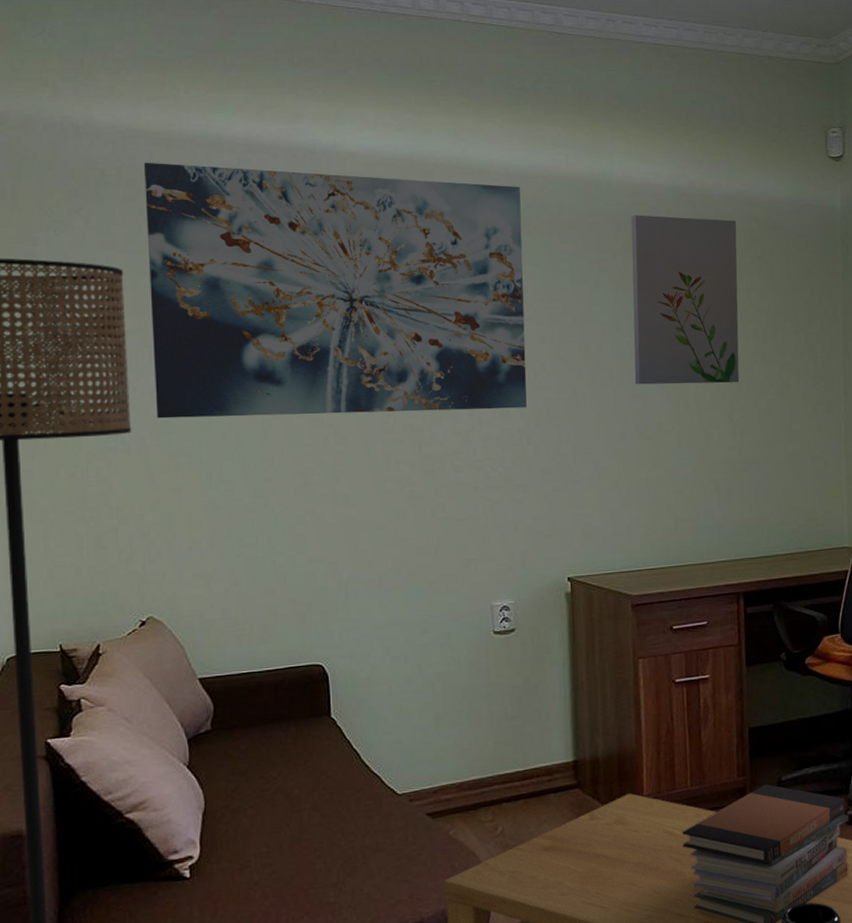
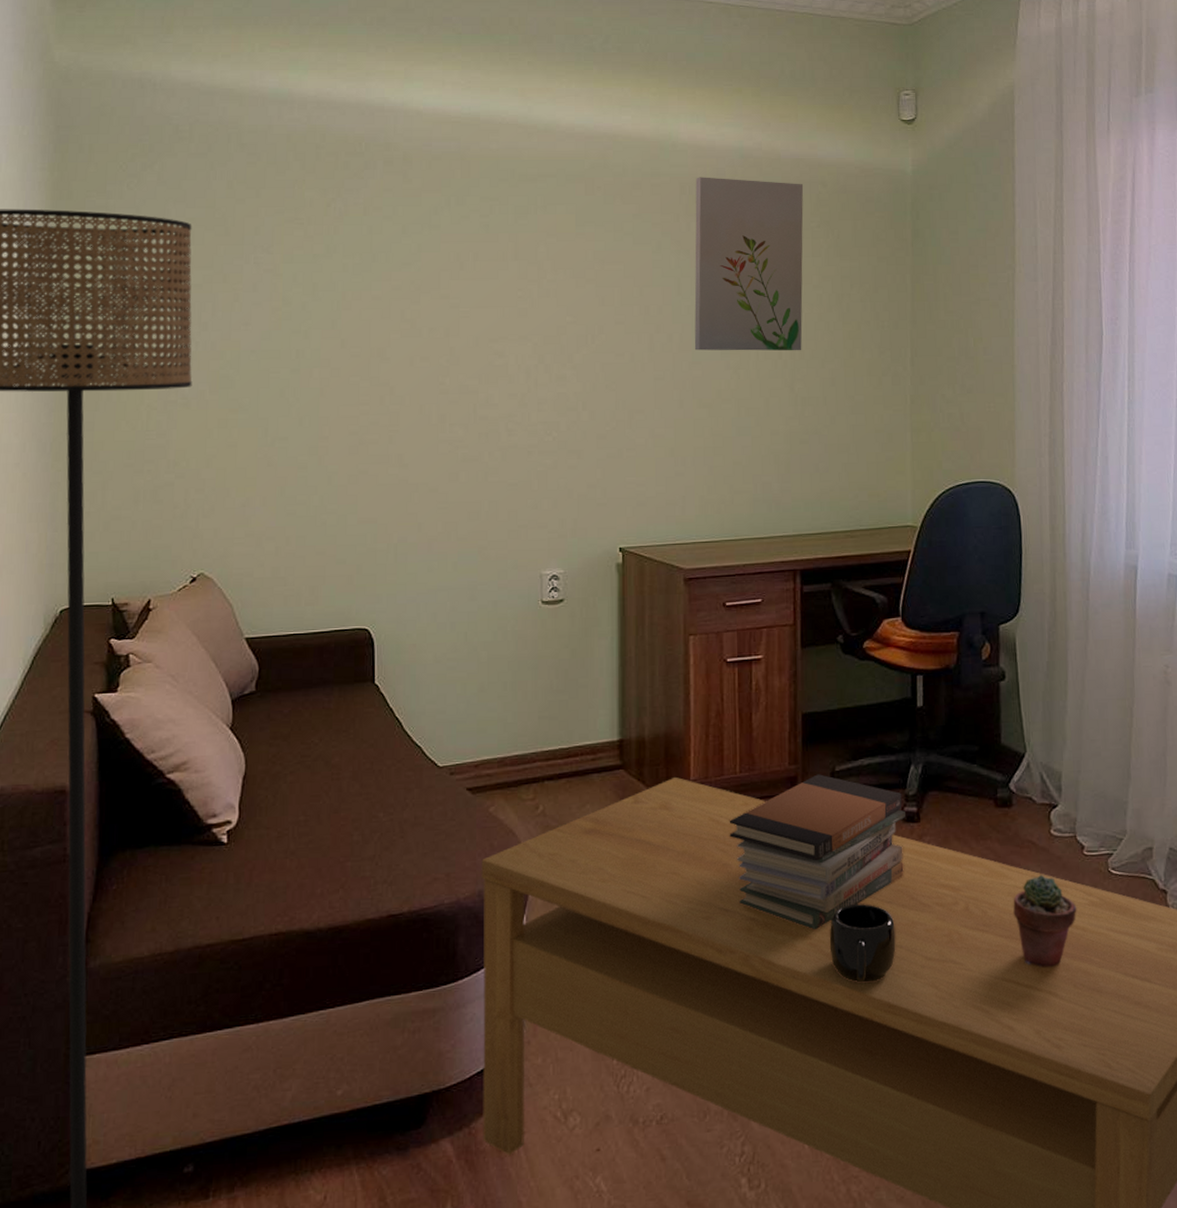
wall art: present [143,162,527,419] -> none [216,118,585,374]

